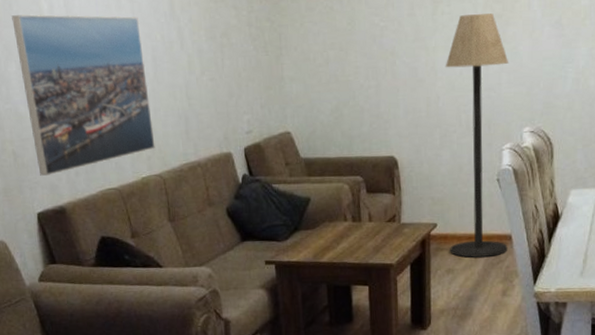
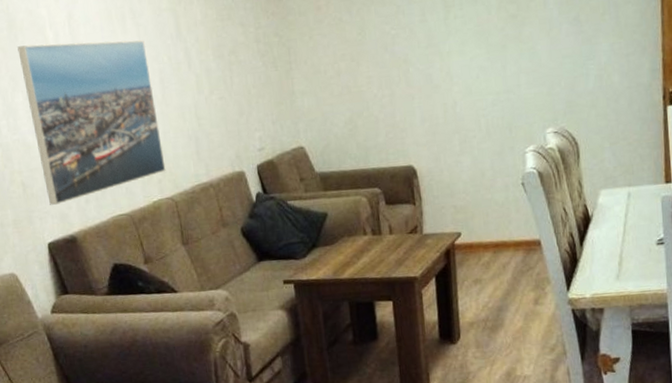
floor lamp: present [445,13,509,258] -> none [460,14,537,266]

